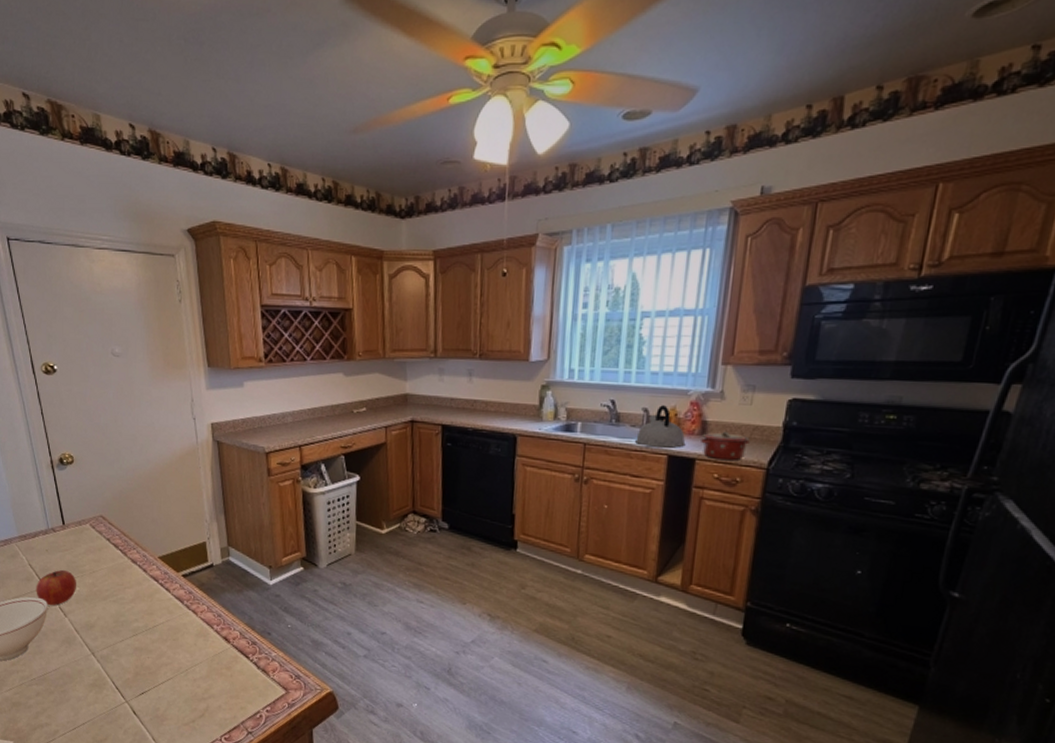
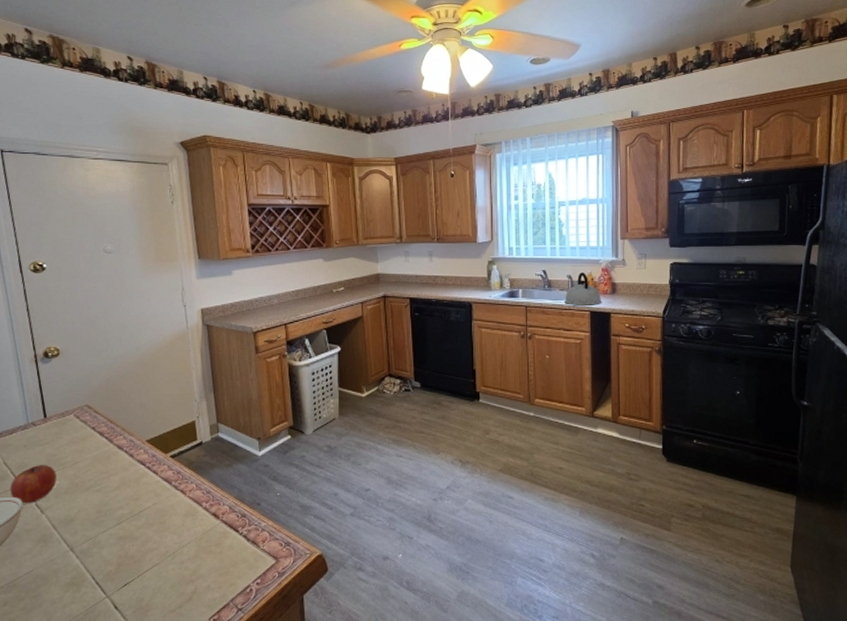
casserole: present [701,431,750,461] -> none [613,290,648,313]

